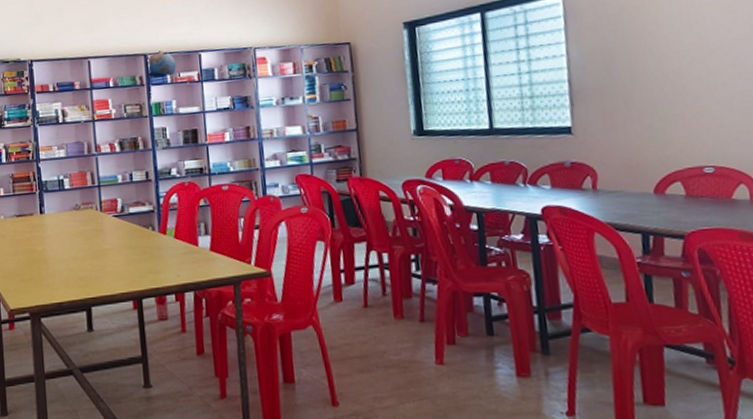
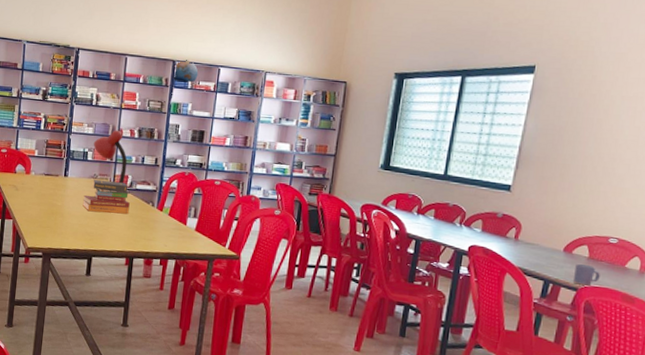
desk lamp: none [68,147,114,210] -> present [93,130,128,184]
books: none [68,208,126,251] -> present [83,180,130,215]
mug: none [673,204,707,231] -> present [572,263,600,286]

